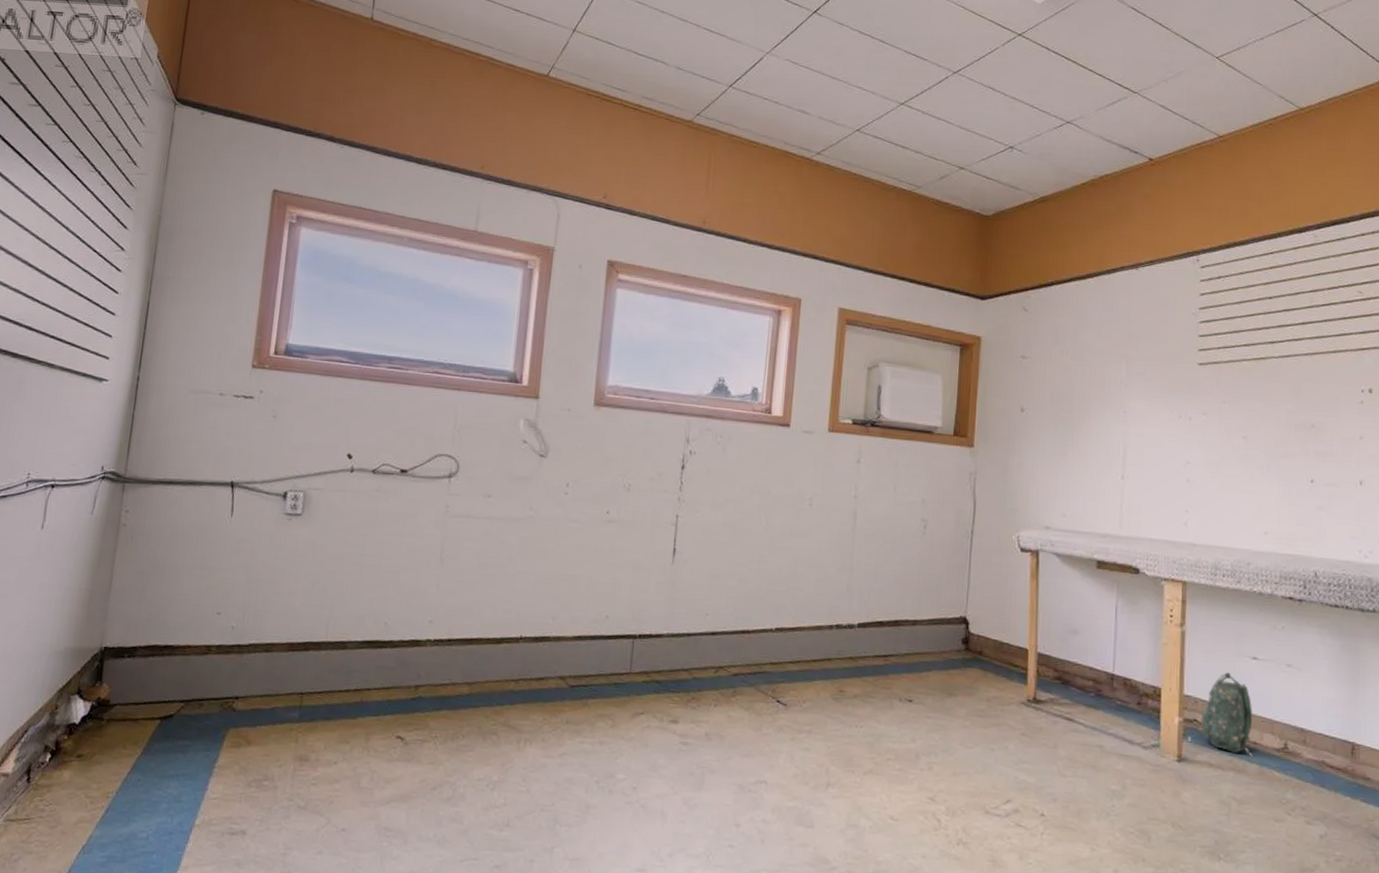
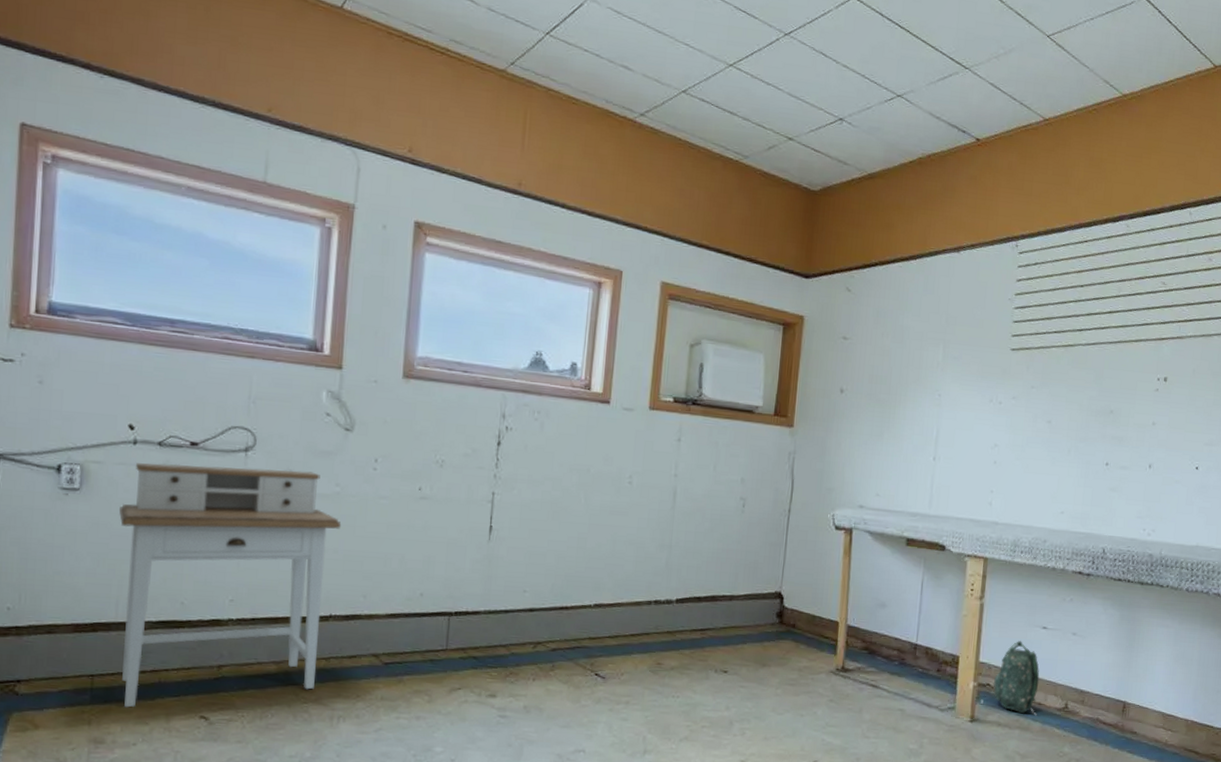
desk: none [328,489,534,726] -> present [119,463,342,708]

